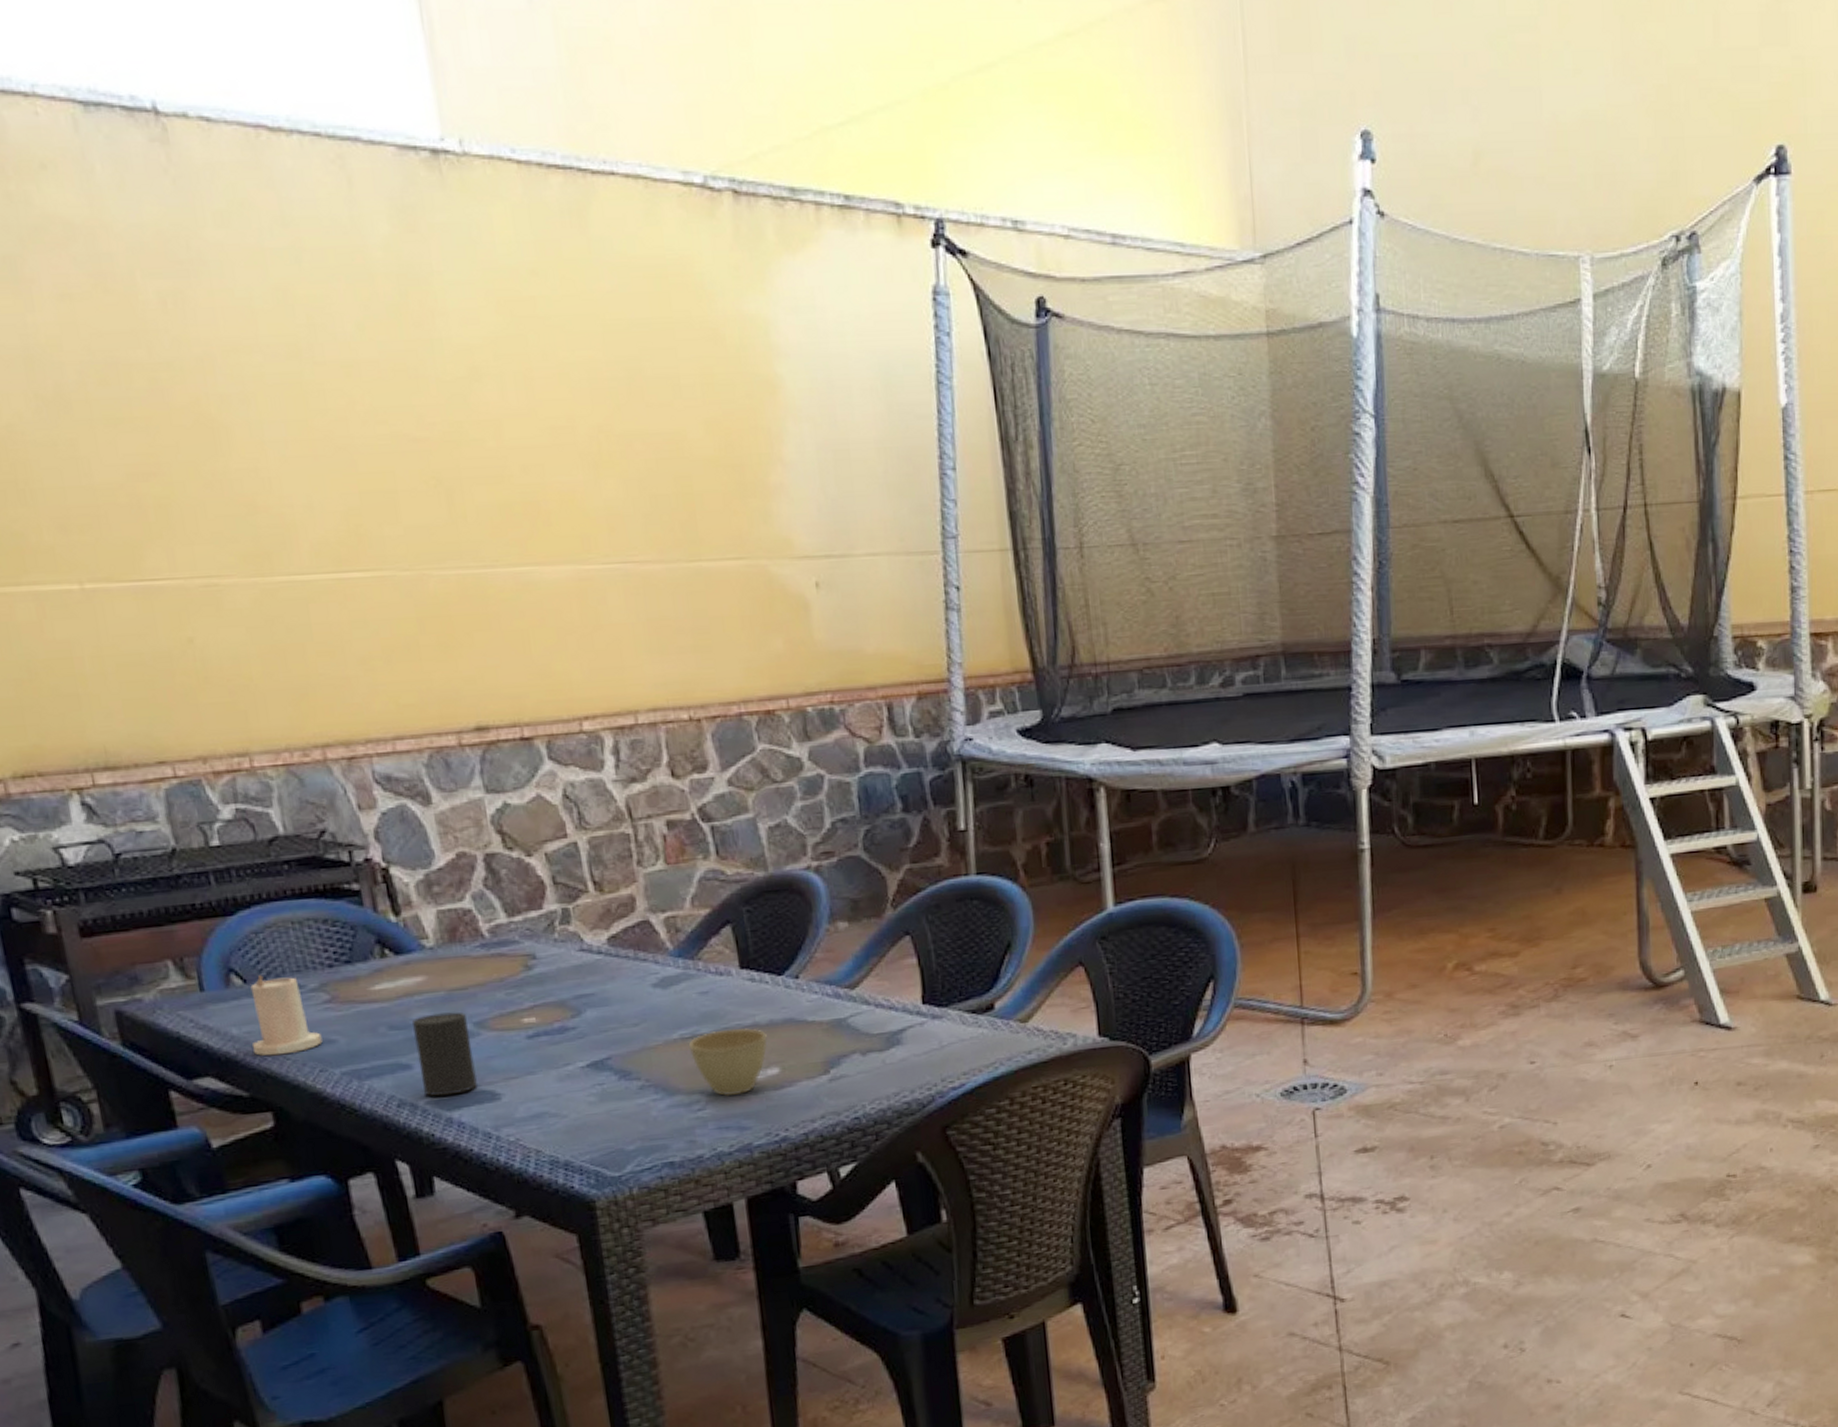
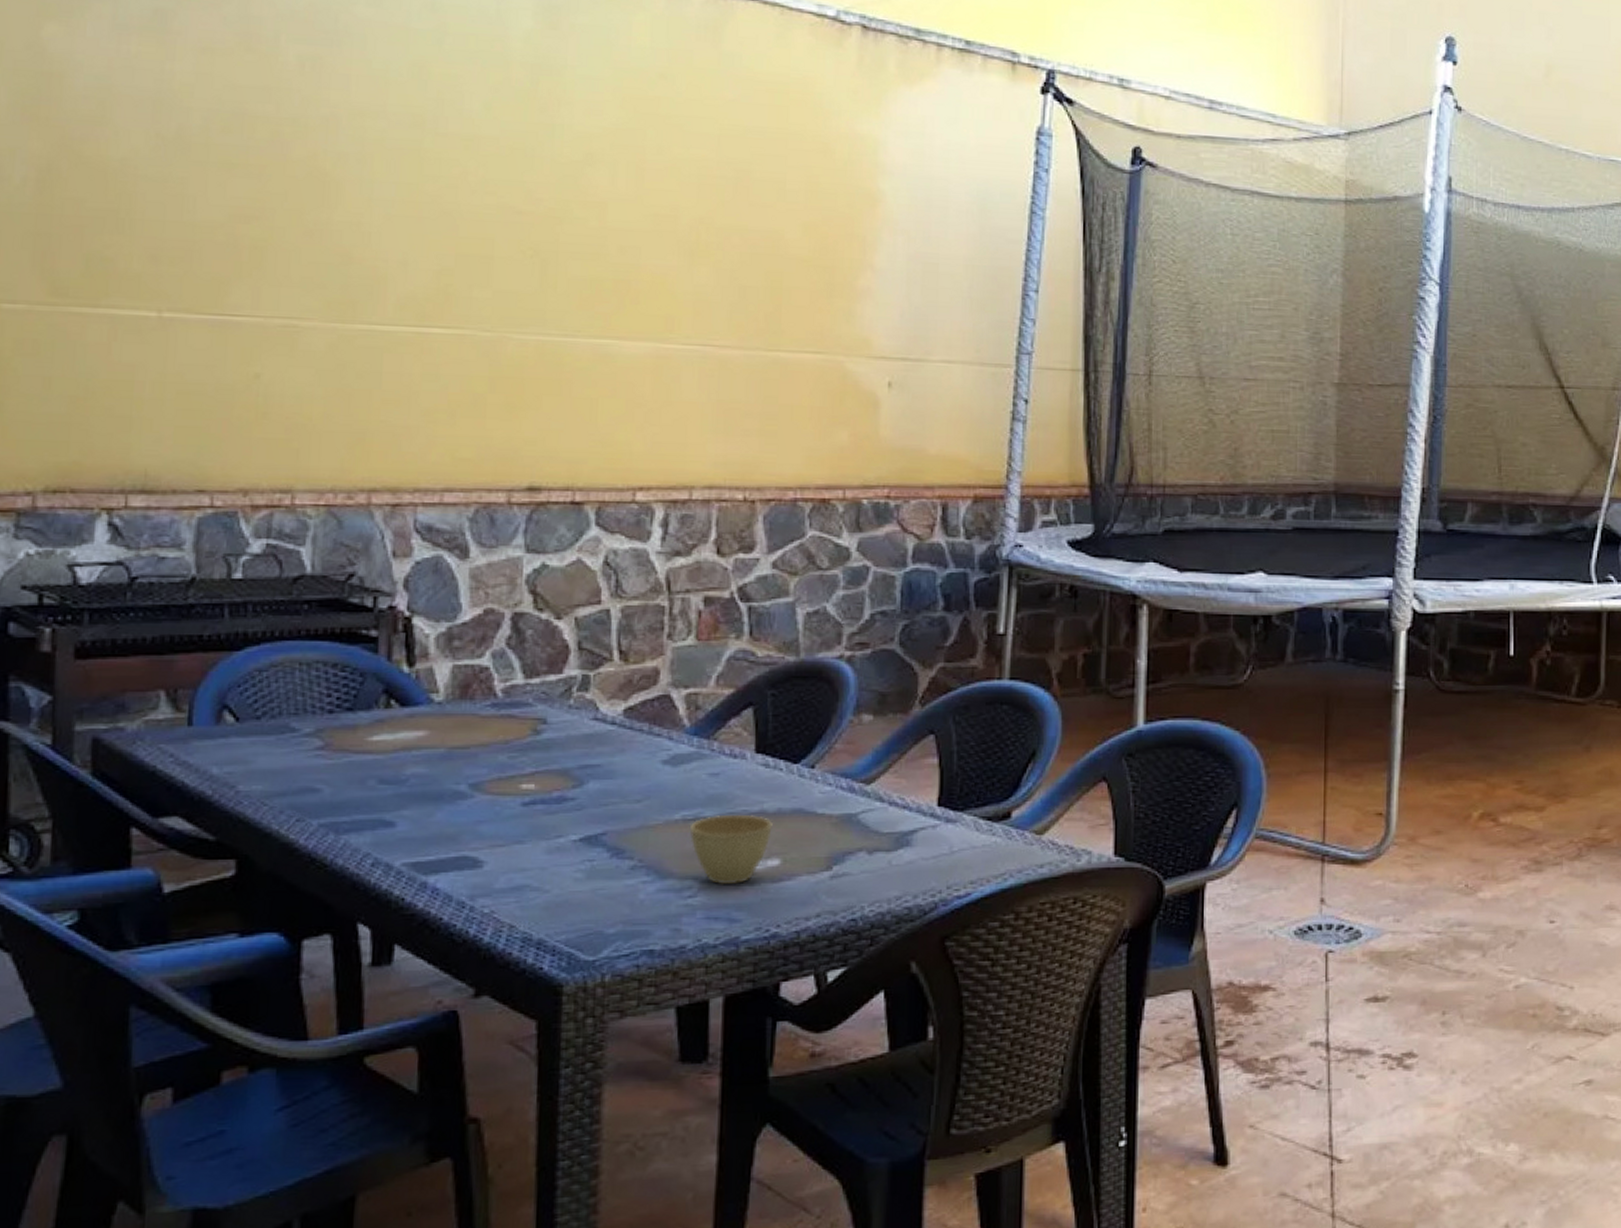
candle: present [250,975,323,1056] -> none [231,714,306,800]
cup: present [412,1012,478,1097] -> none [402,771,463,859]

